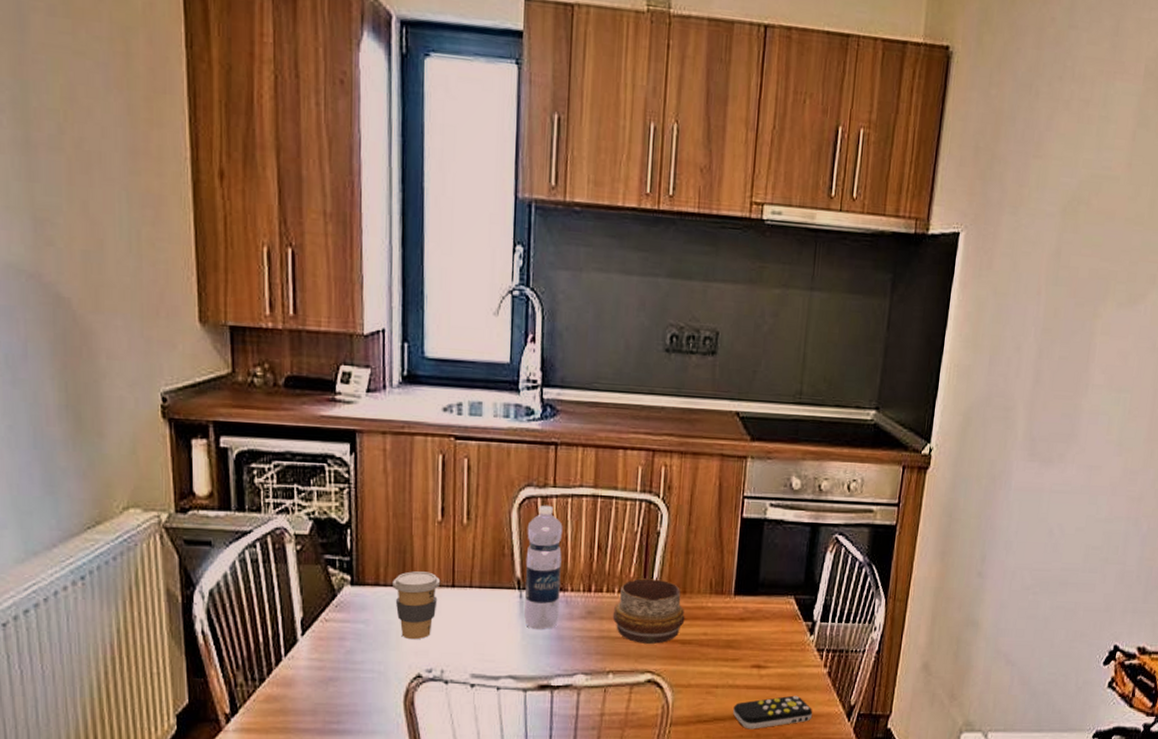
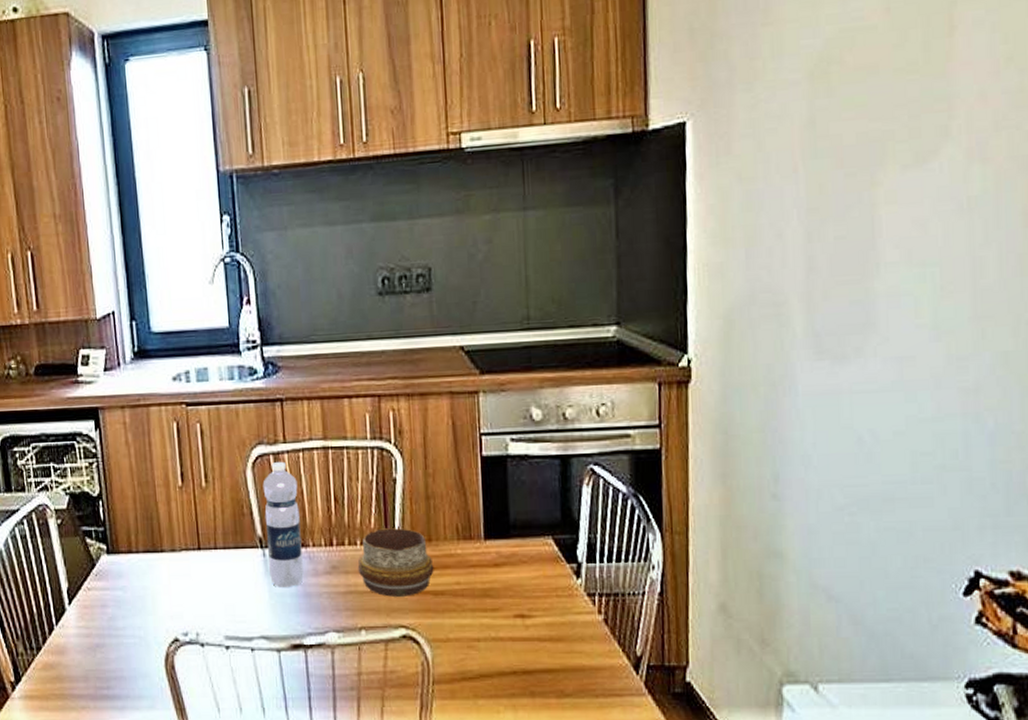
coffee cup: present [392,571,441,640] -> none [143,536,188,604]
remote control: present [733,695,813,729] -> none [500,646,593,686]

